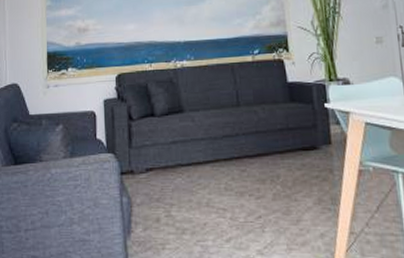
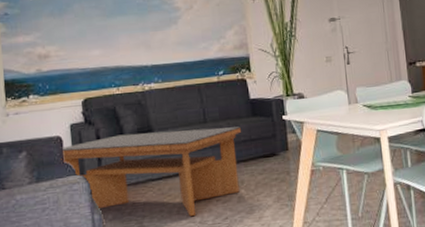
coffee table: none [94,112,278,211] -> present [61,126,242,217]

